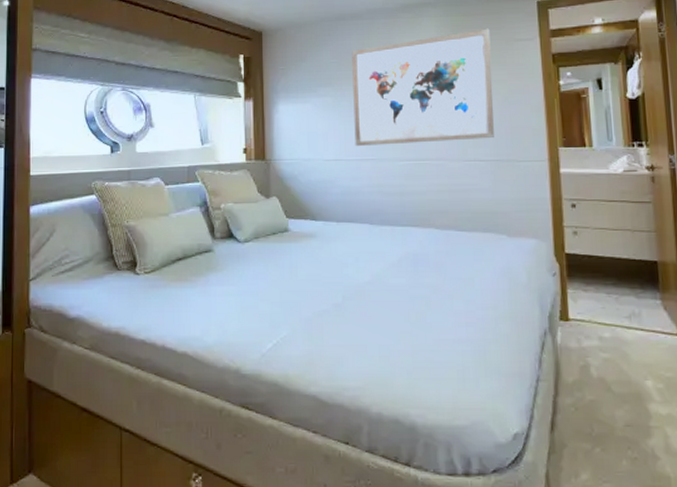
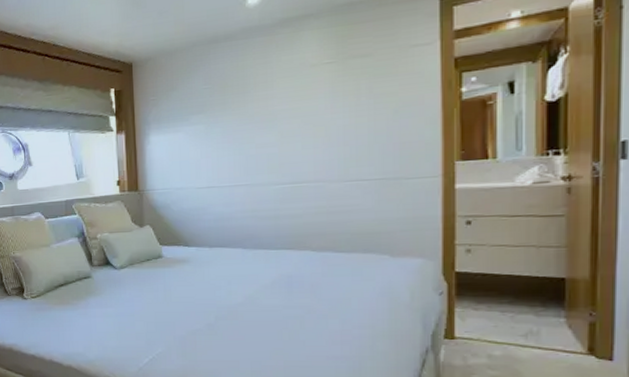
wall art: present [352,28,494,146] -> none [225,36,381,172]

